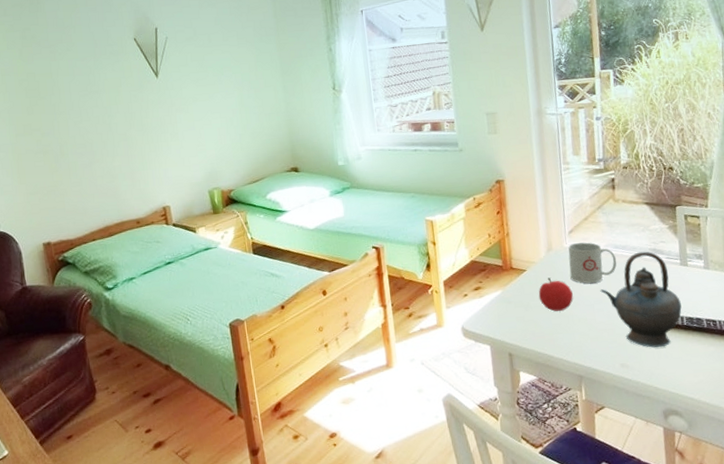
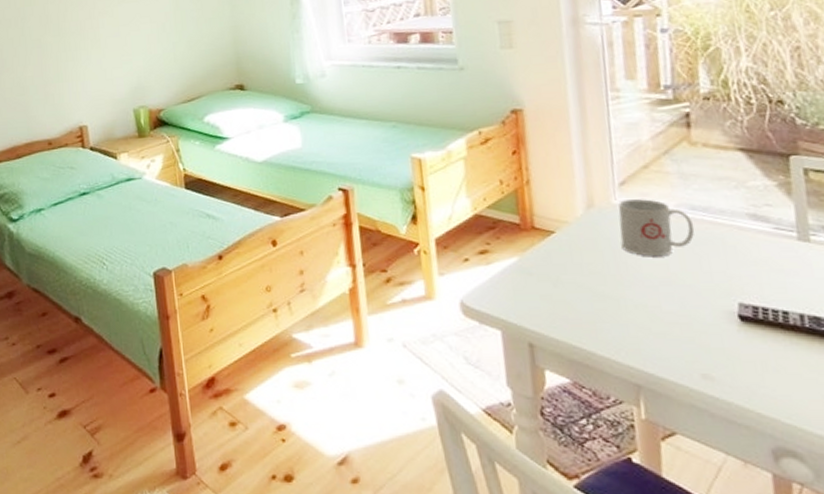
fruit: present [538,277,573,311] -> none [573,244,627,291]
teapot: present [600,251,682,348] -> none [668,216,801,357]

